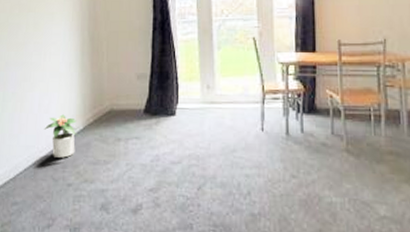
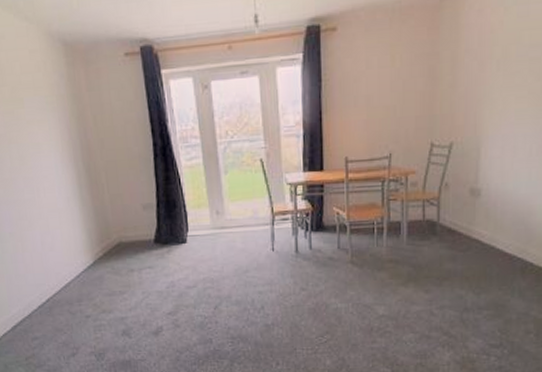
potted plant: present [44,114,79,158] -> none [51,251,89,293]

